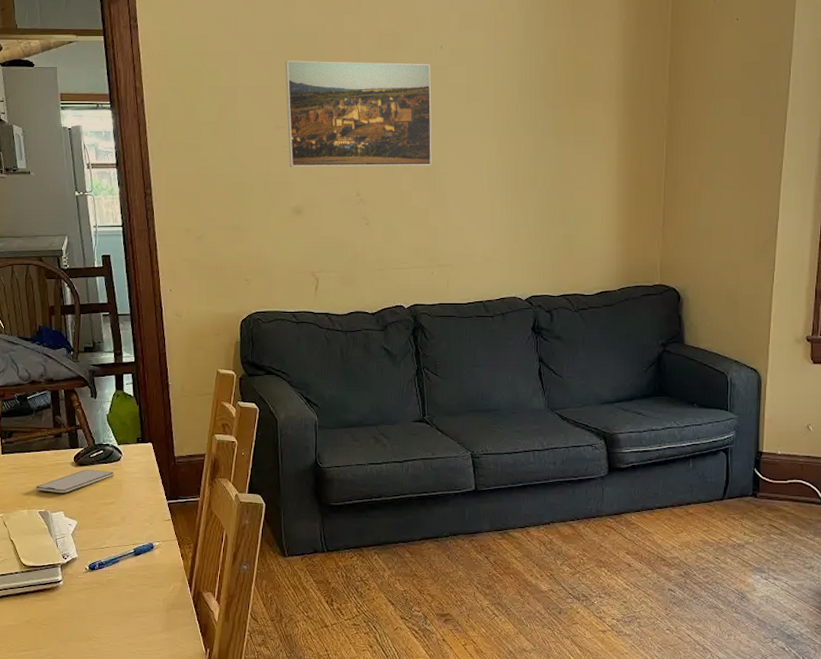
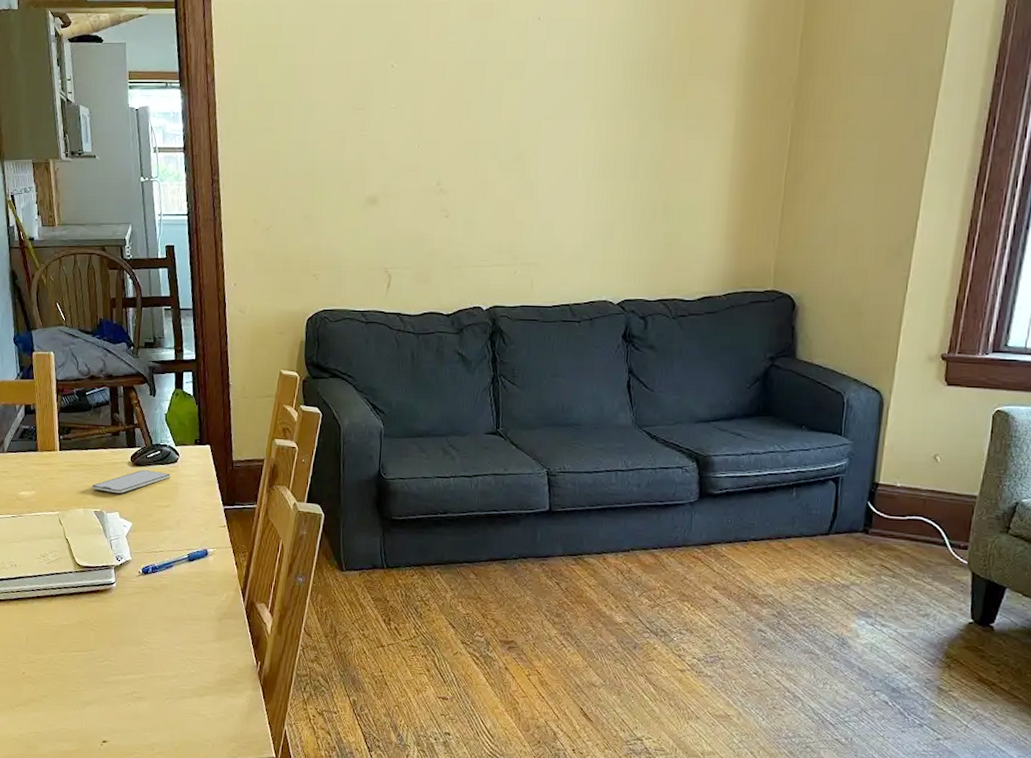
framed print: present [285,60,432,167] -> none [365,34,527,153]

